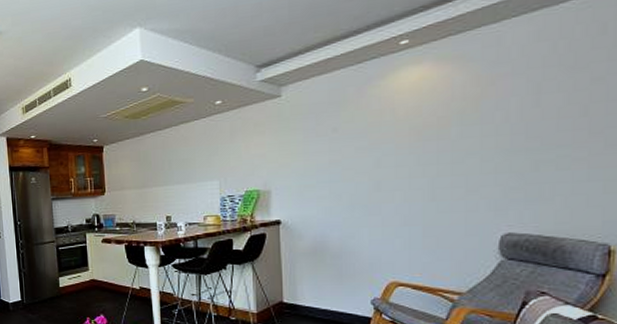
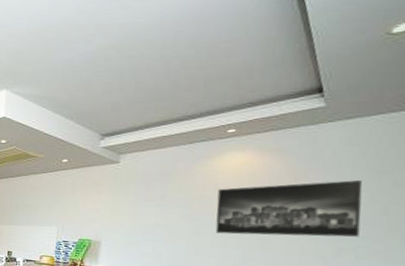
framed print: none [396,80,559,163] -> present [215,180,363,237]

